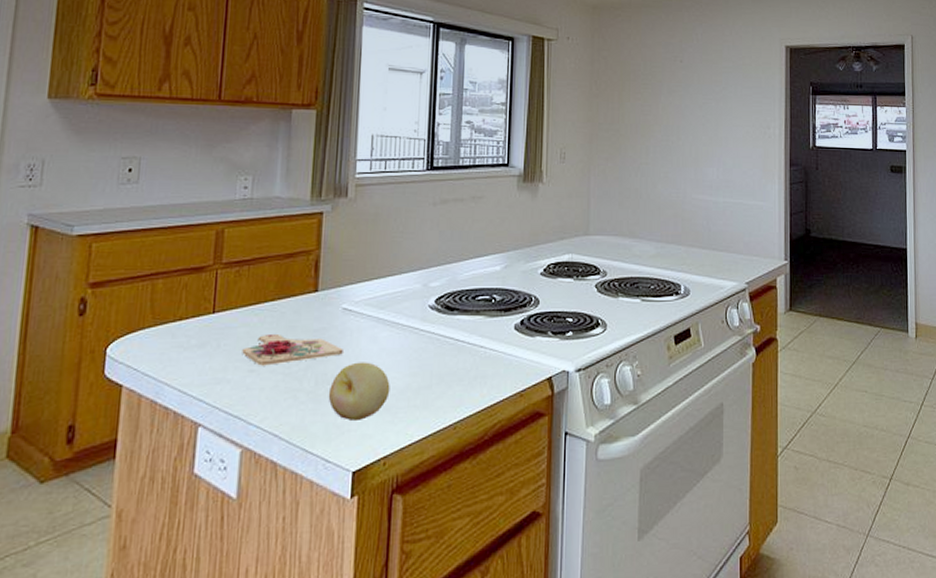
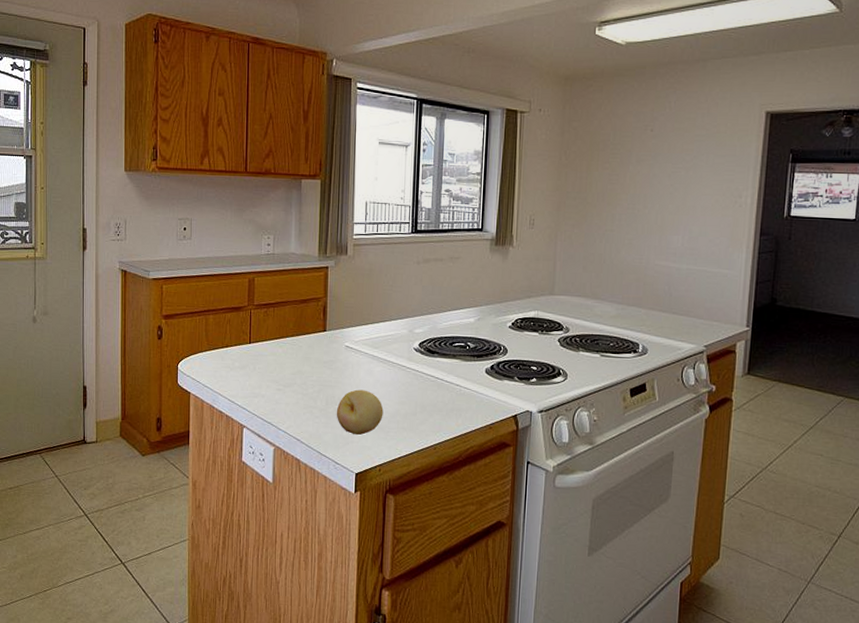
cutting board: present [242,333,343,366] -> none [272,362,347,387]

